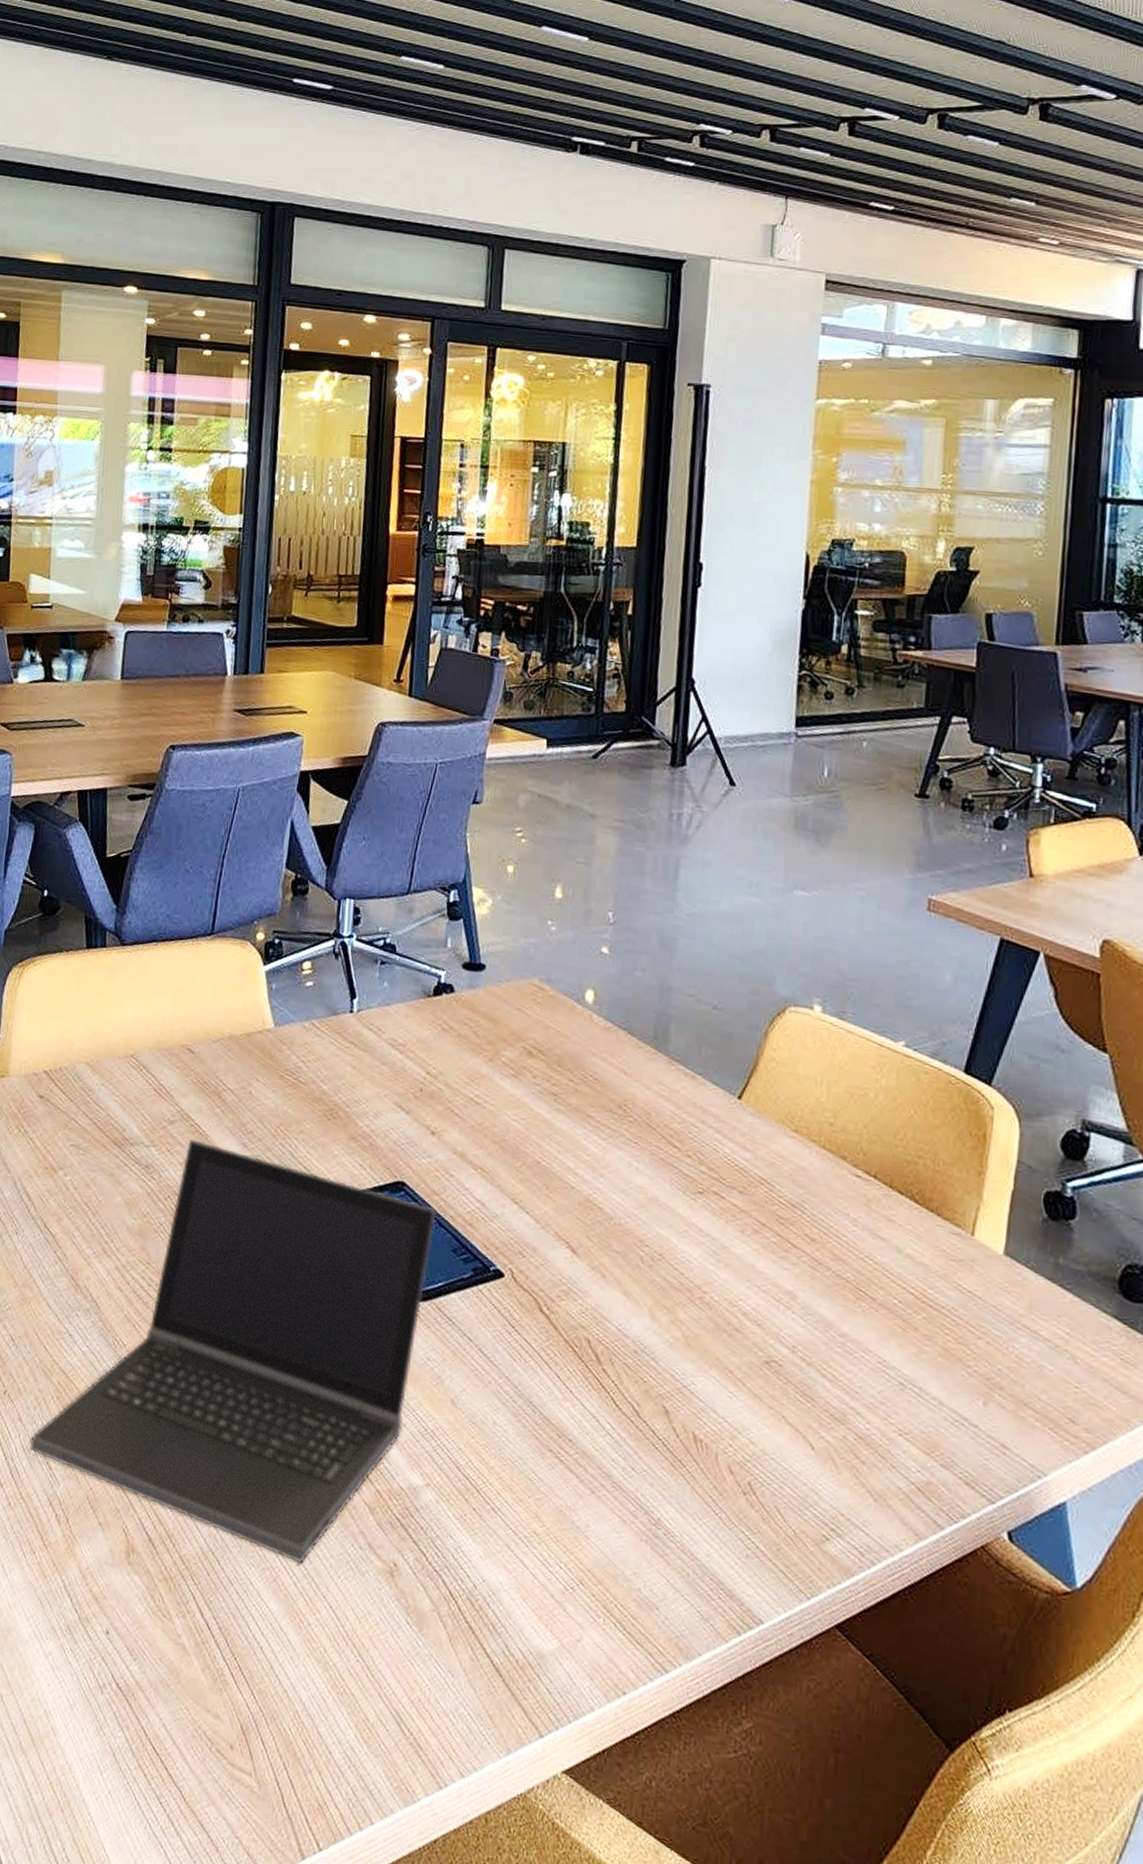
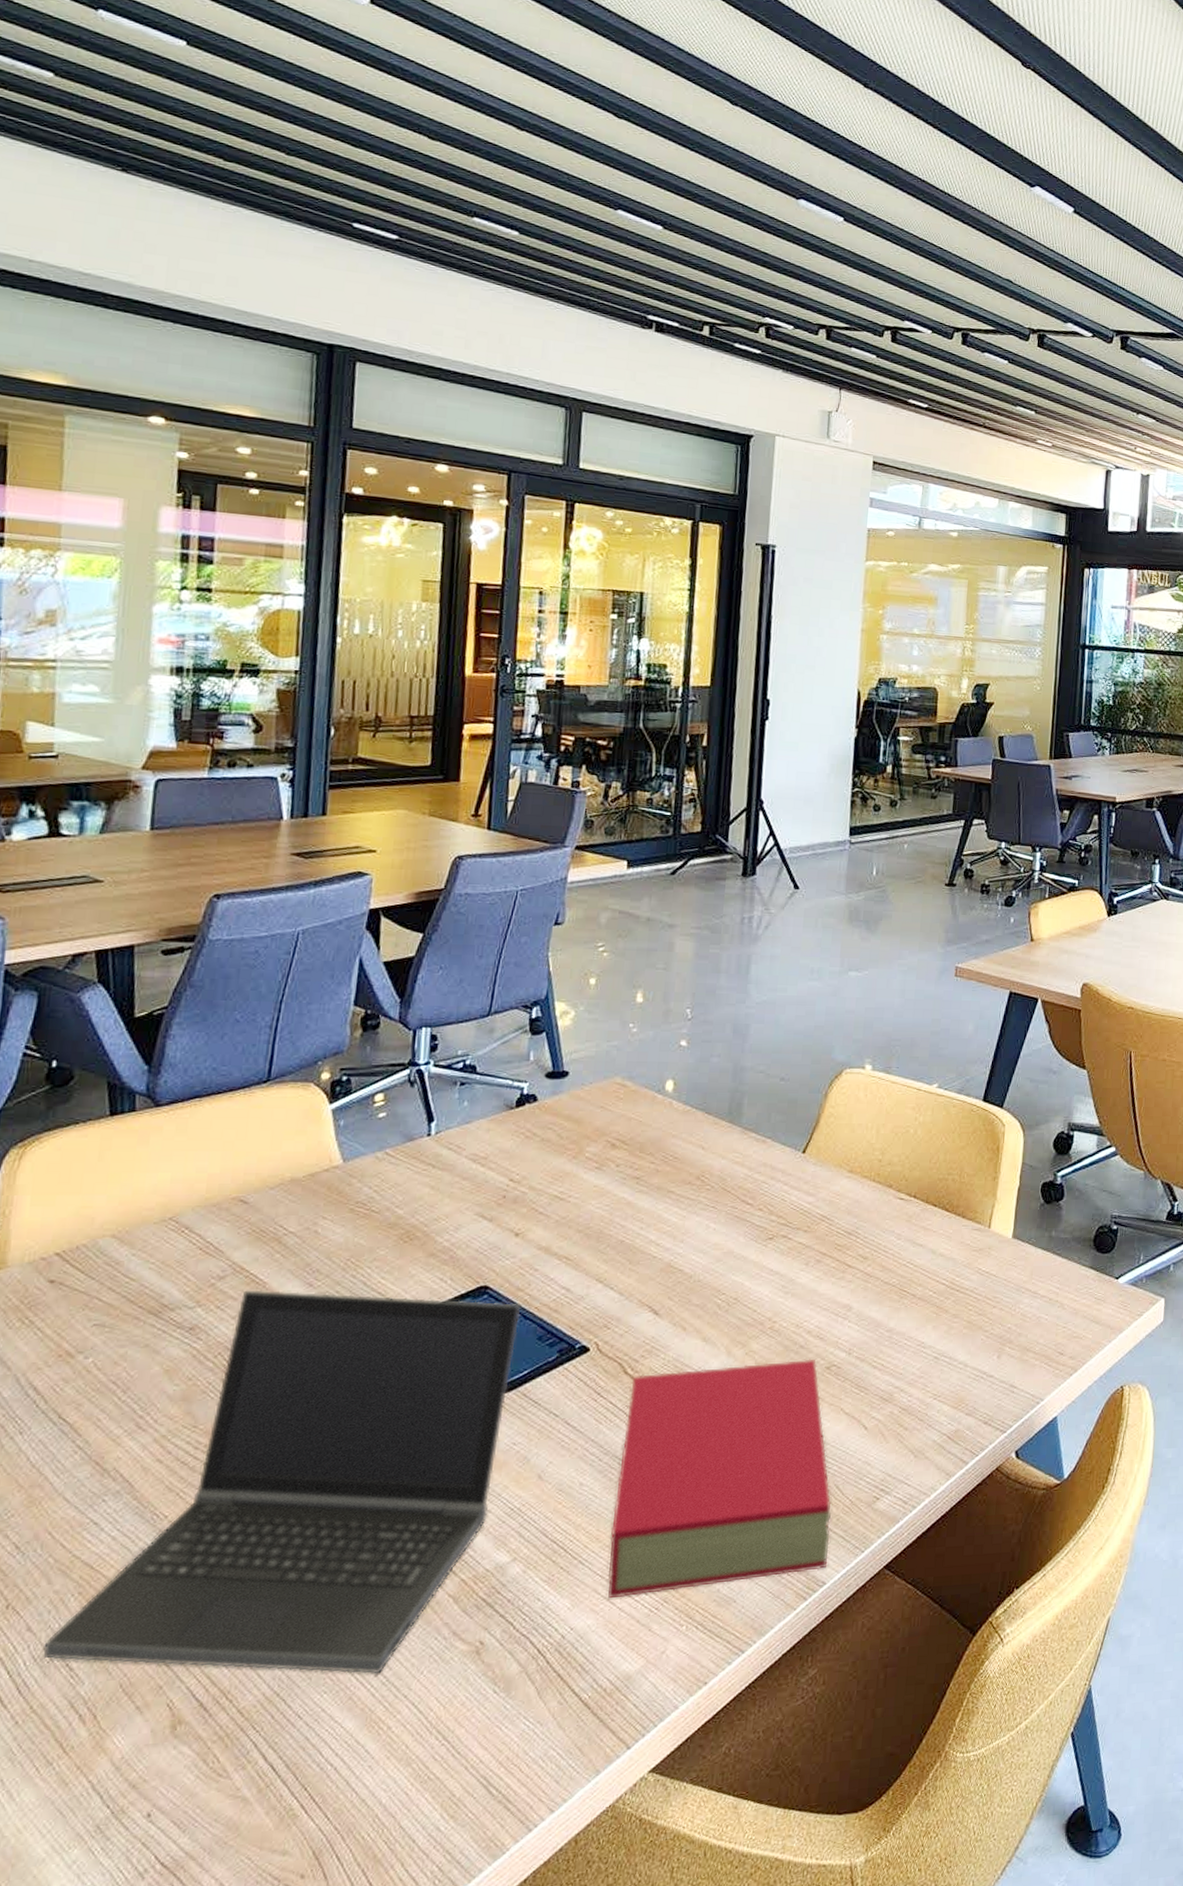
book: none [521,1317,771,1604] -> present [607,1359,832,1599]

